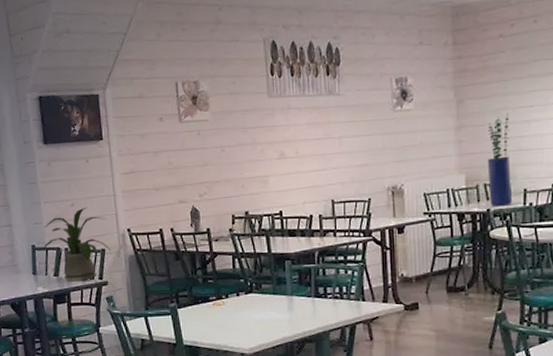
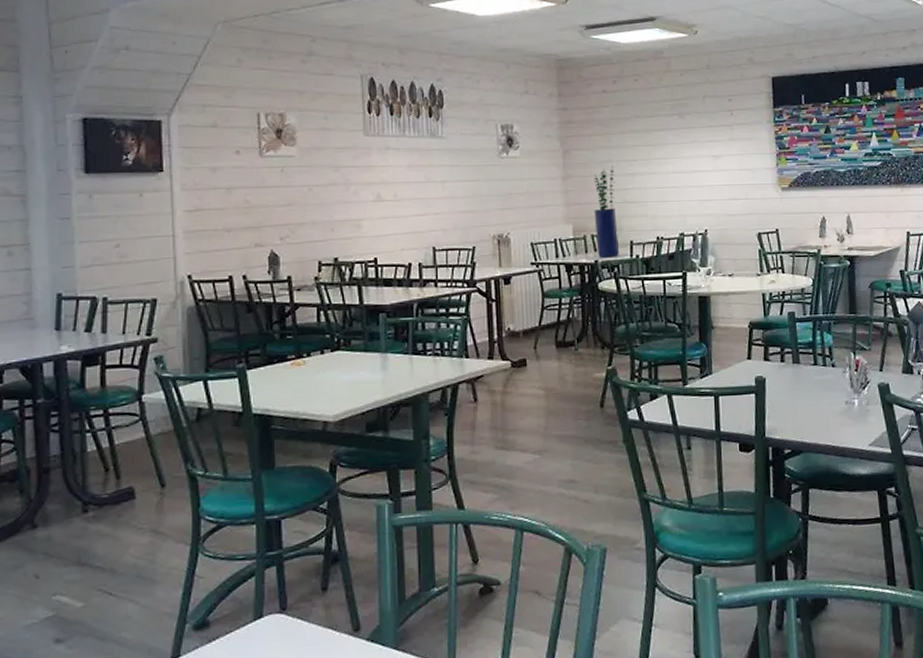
house plant: present [44,206,111,282] -> none [74,248,164,339]

